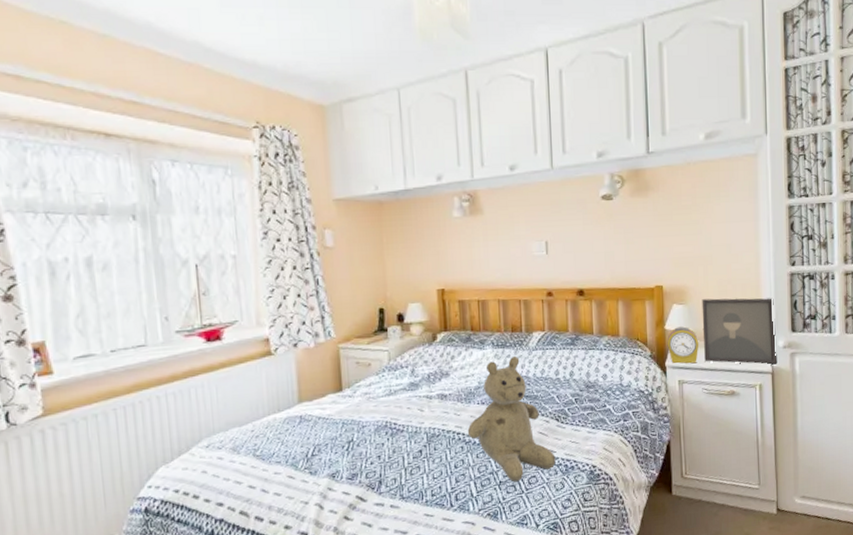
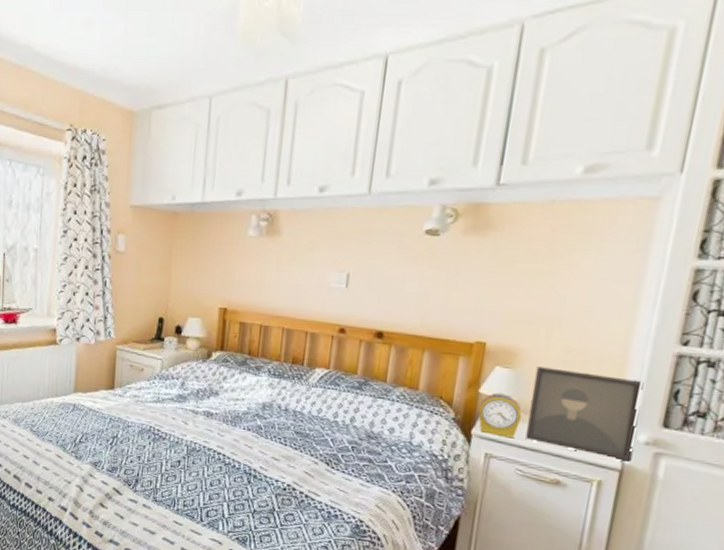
teddy bear: present [467,357,556,482] -> none [228,389,319,515]

